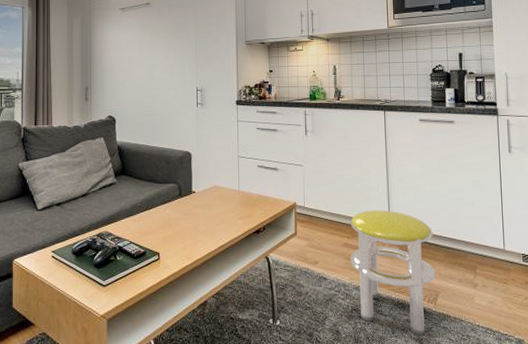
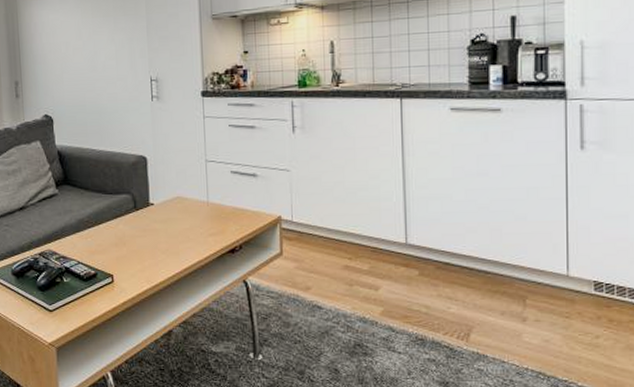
stool: present [350,210,436,336] -> none [352,225,468,378]

